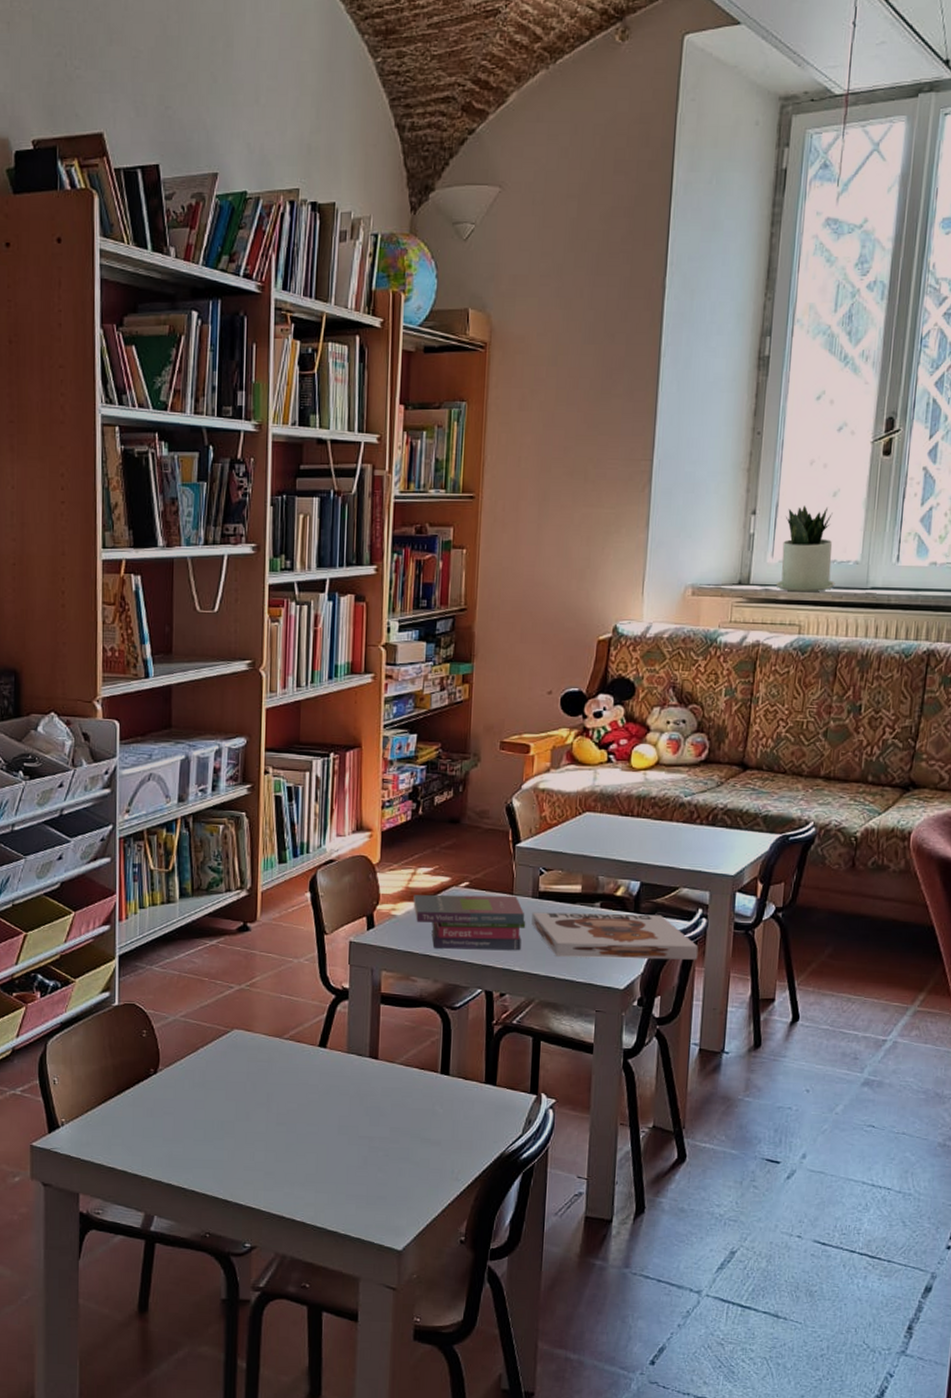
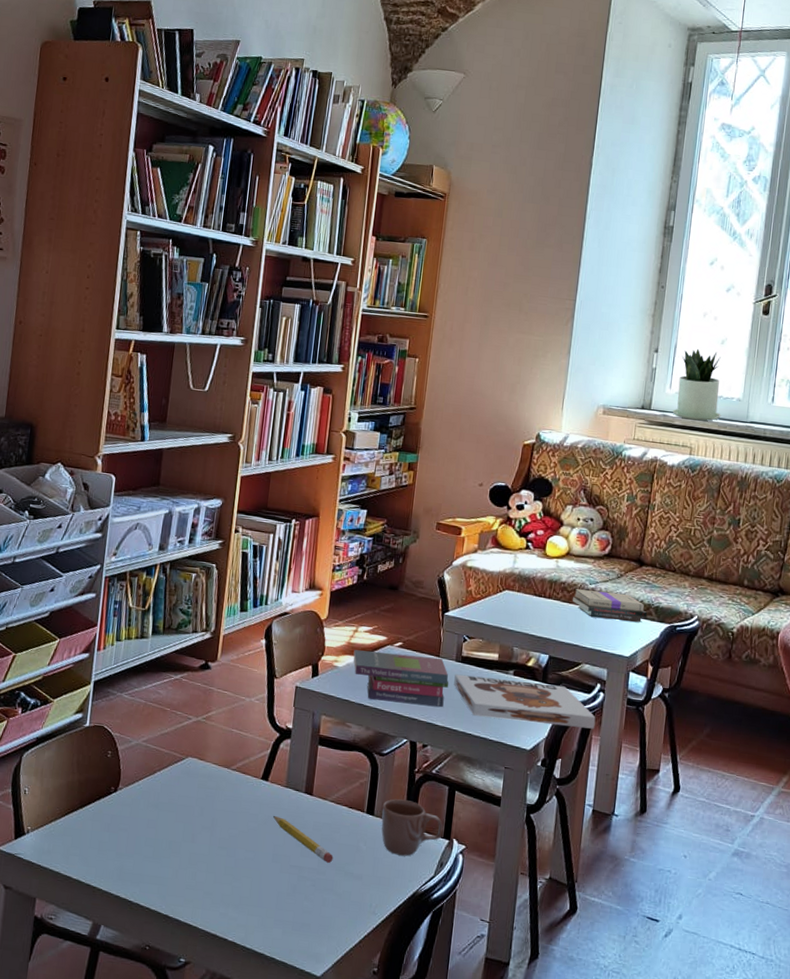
pencil: none [334,1084,407,1130] -> present [272,815,334,863]
mug: none [458,1055,528,1116] -> present [381,799,443,856]
books: none [664,803,754,836] -> present [572,589,647,622]

